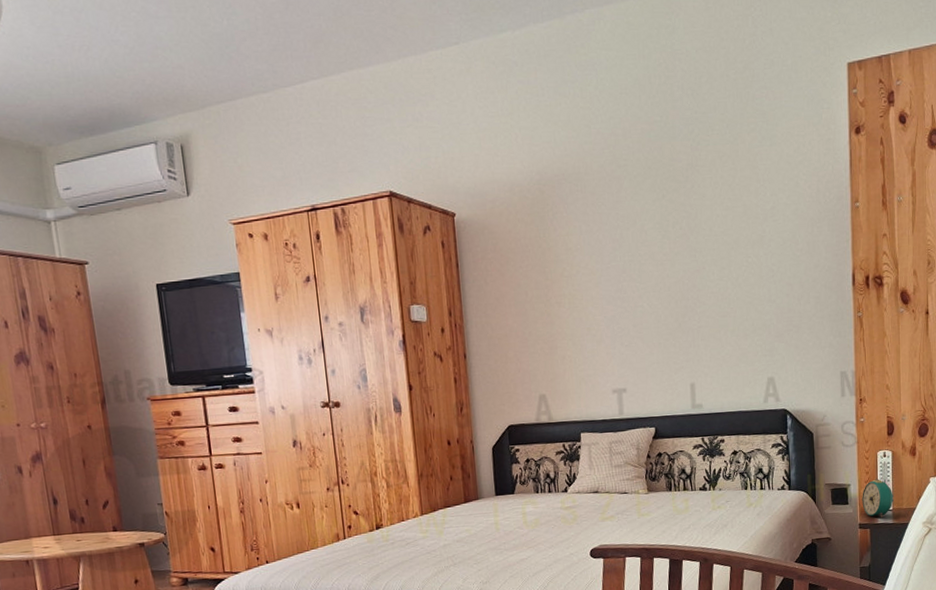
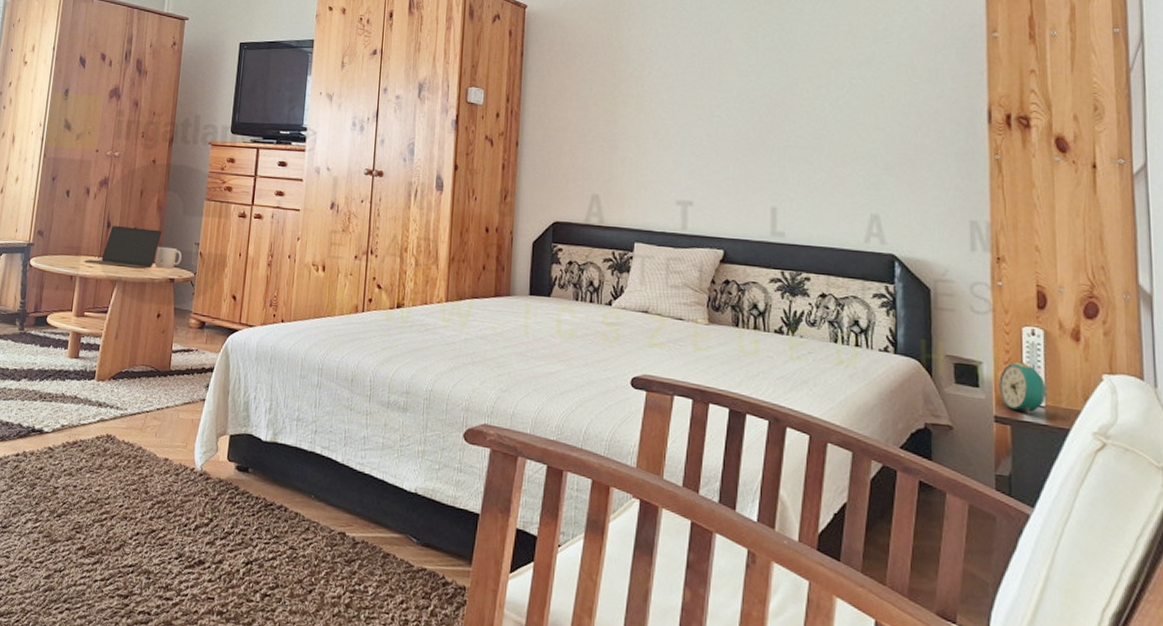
laptop: none [38,497,119,545] -> present [85,225,163,269]
mug: none [116,512,147,536] -> present [154,246,182,270]

